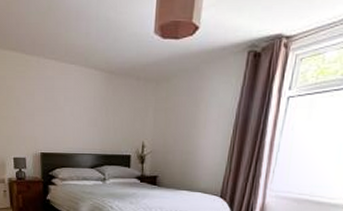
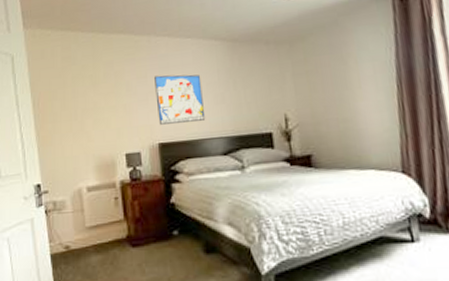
wall art: none [41,95,80,138] -> present [154,74,206,125]

